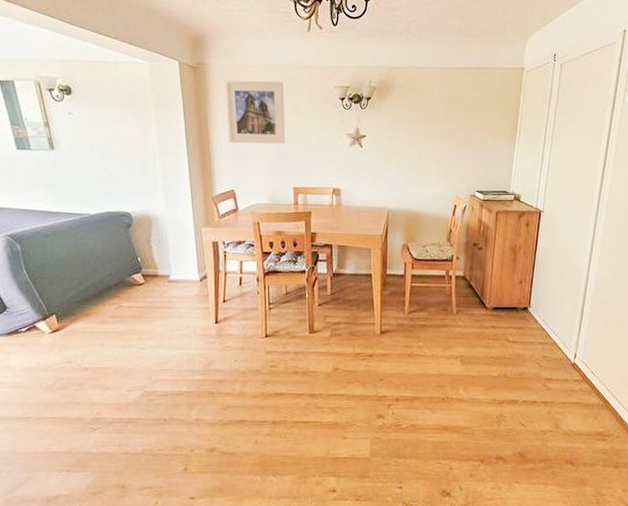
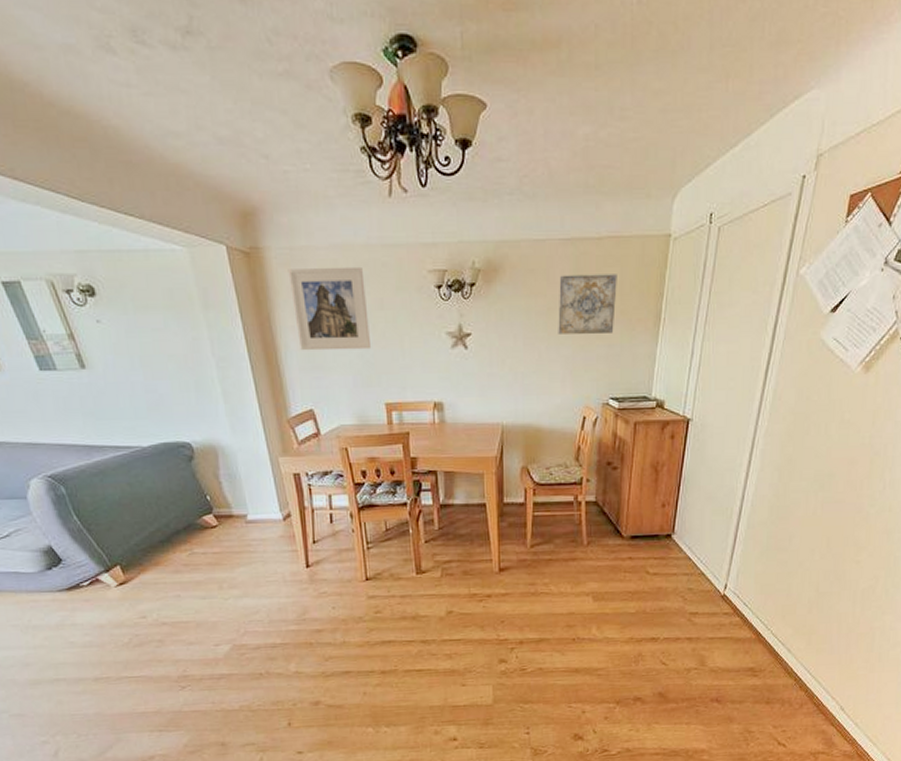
wall art: none [435,94,482,140] -> present [558,274,617,334]

